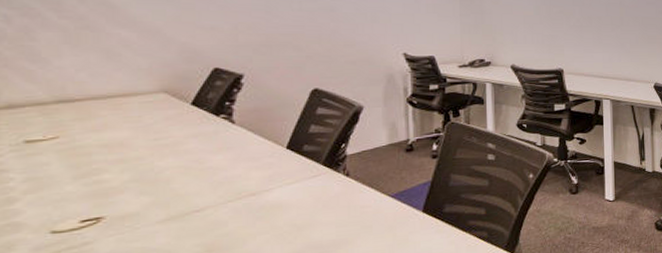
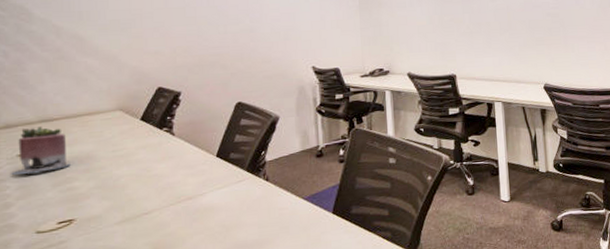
succulent planter: none [16,108,98,164] -> present [11,126,71,175]

